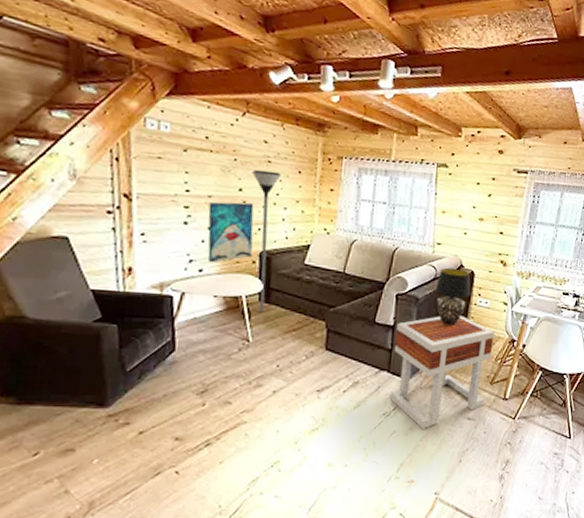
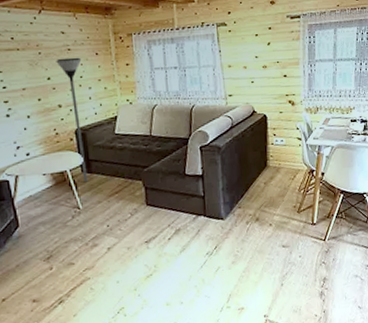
wall art: present [207,201,254,263] -> none [24,89,69,146]
side table: present [389,316,494,430] -> none [206,156,295,262]
table lamp: present [435,268,471,325] -> none [233,115,267,167]

